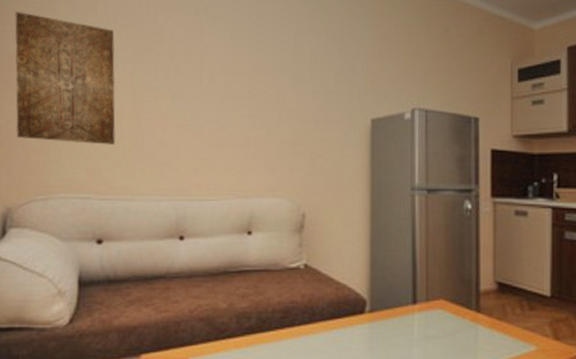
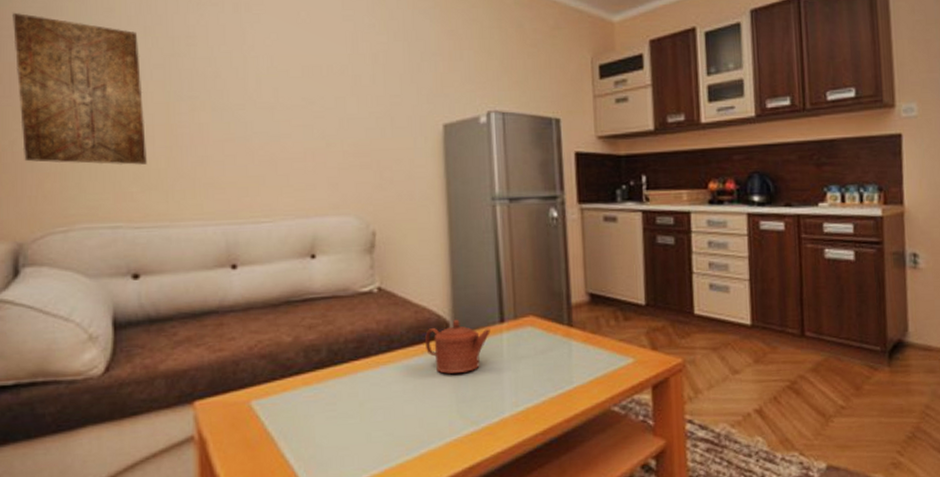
teapot: none [344,297,403,347] -> present [425,319,490,374]

